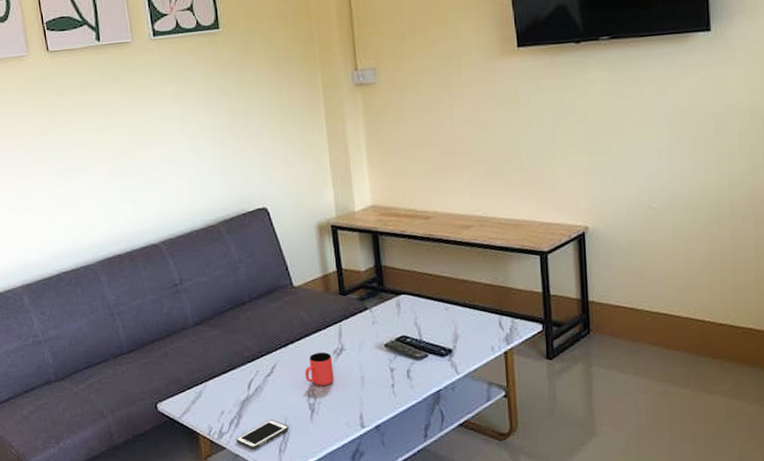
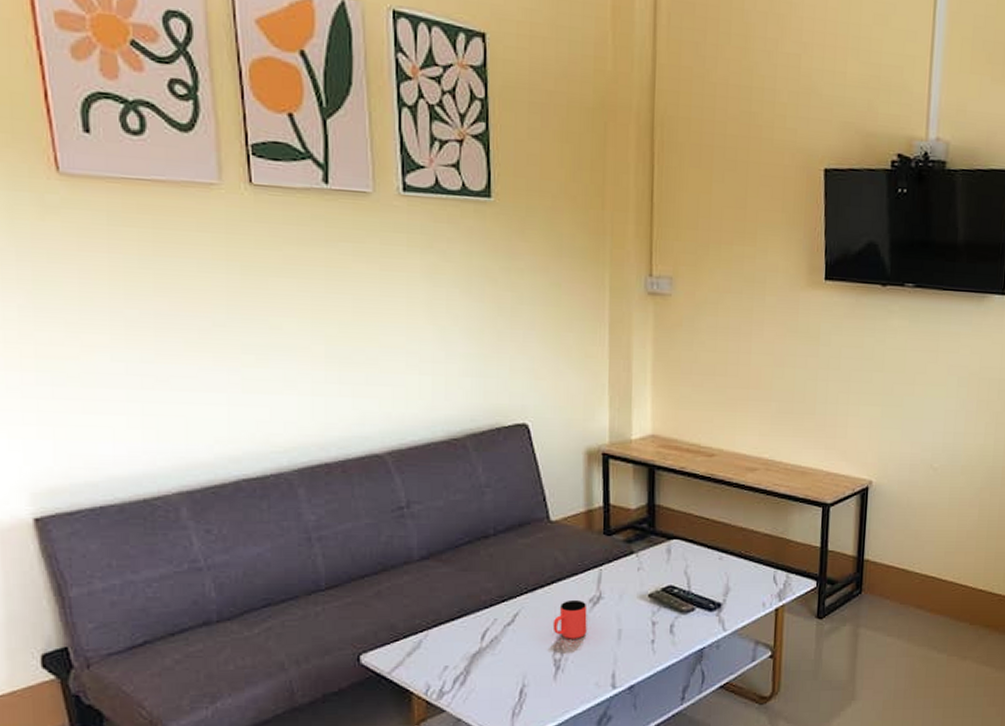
cell phone: present [236,420,289,449] -> none [459,677,527,712]

